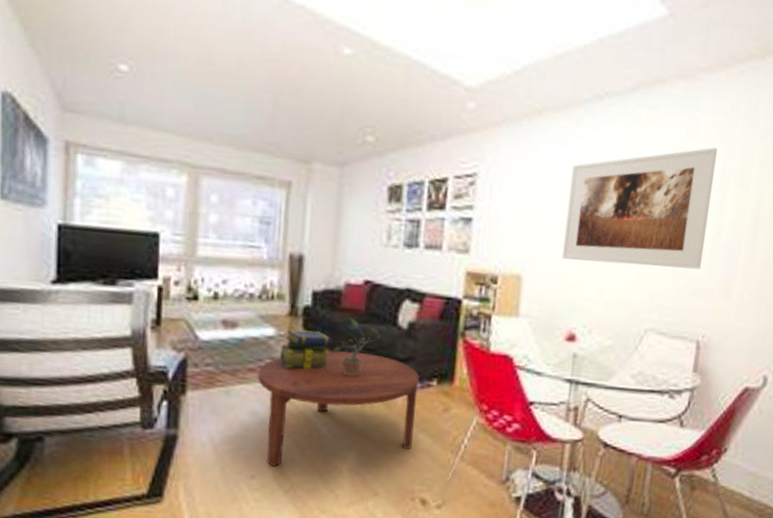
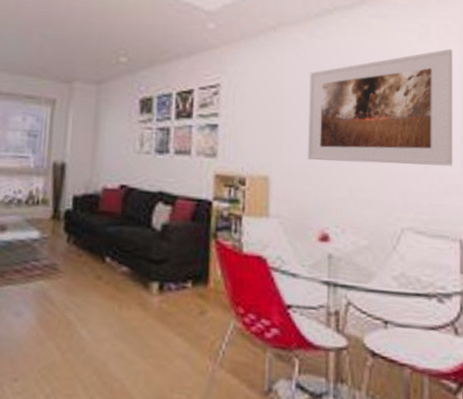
coffee table: present [258,350,419,467] -> none [23,252,174,369]
stack of books: present [279,329,333,369] -> none [43,232,92,271]
potted plant: present [333,317,380,377] -> none [92,220,135,278]

